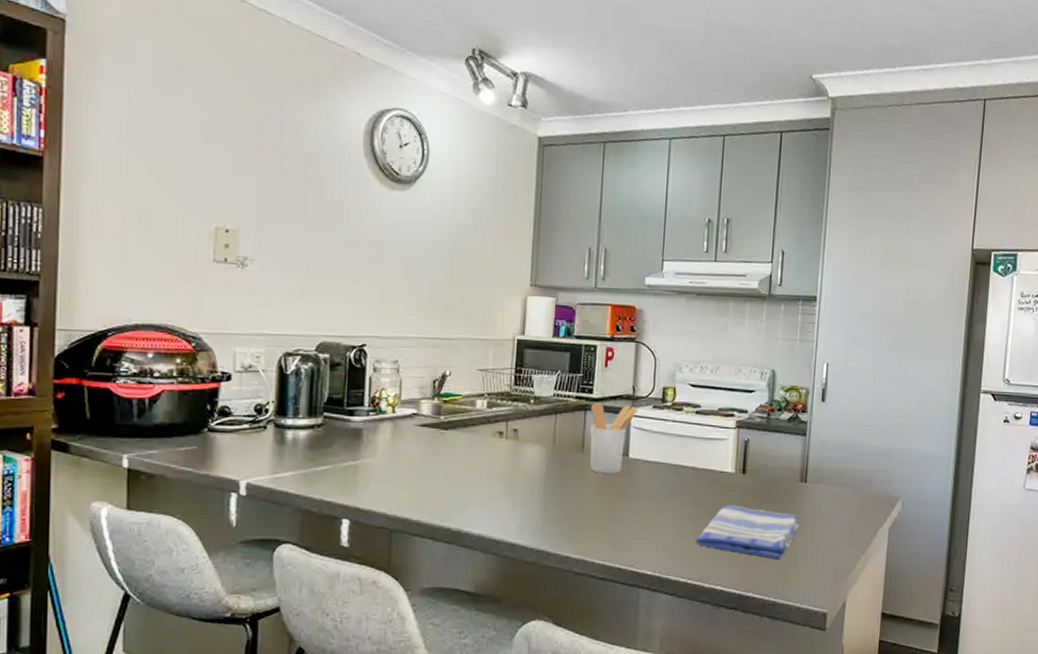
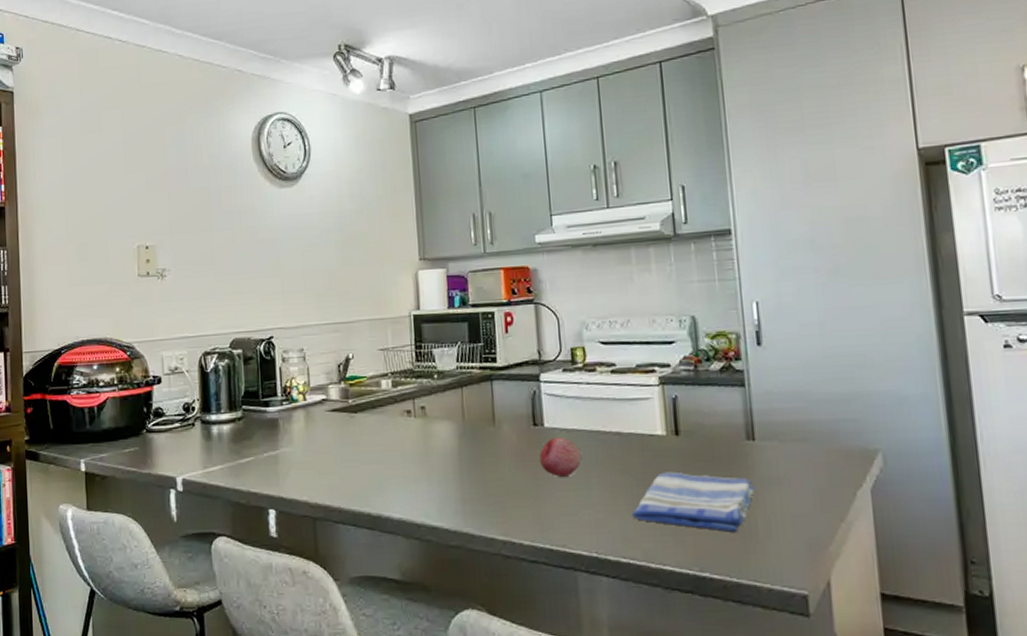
utensil holder: present [589,402,639,474] -> none [496,370,548,446]
fruit: none [620,467,659,505] -> present [539,437,582,478]

